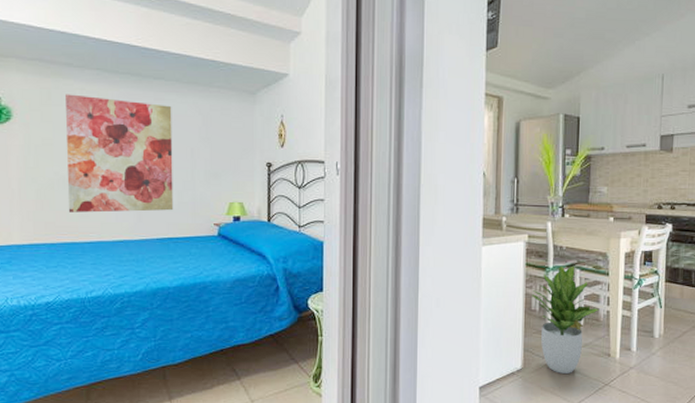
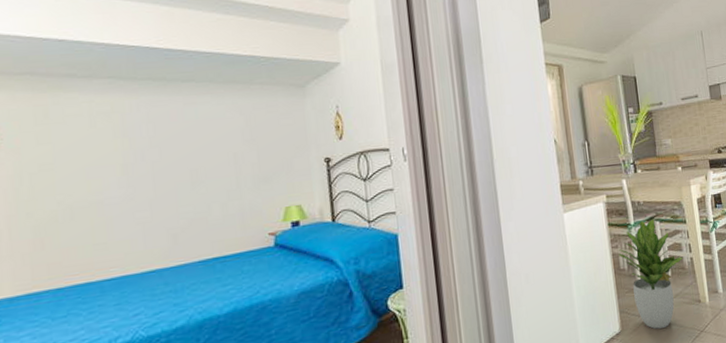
wall art: present [66,94,174,213] -> none [68,108,218,247]

